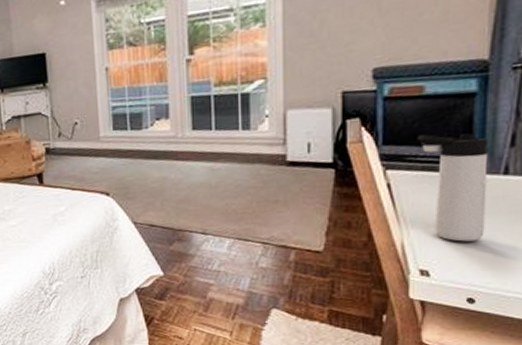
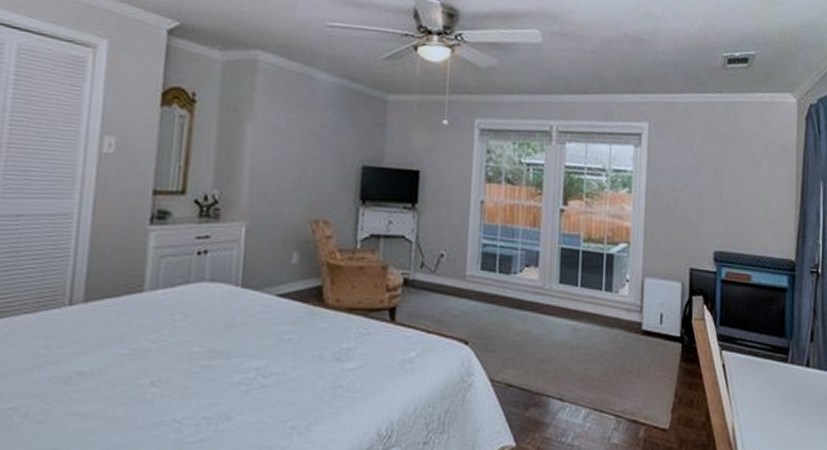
thermos bottle: present [417,133,489,242] -> none [745,320,796,429]

